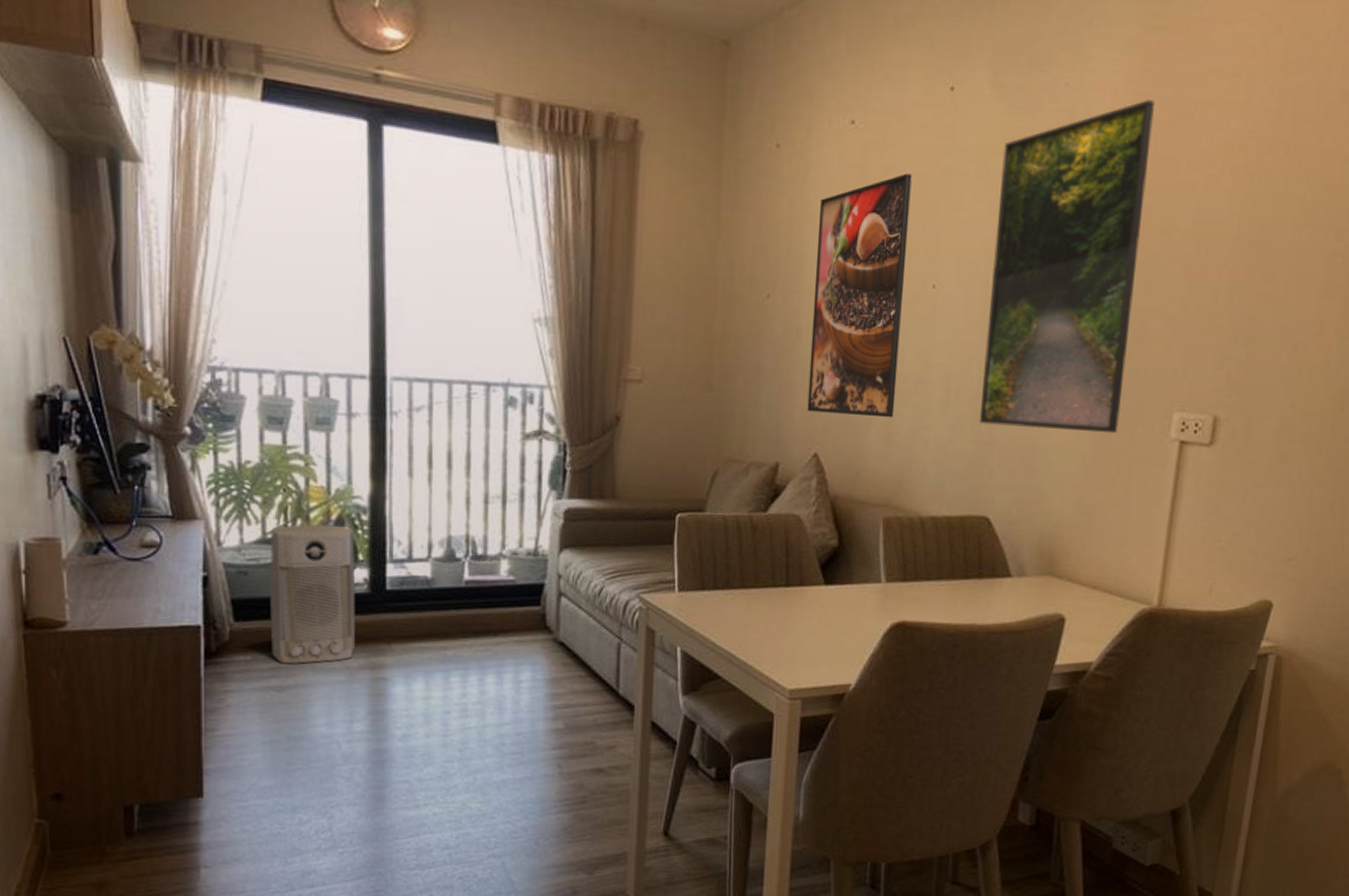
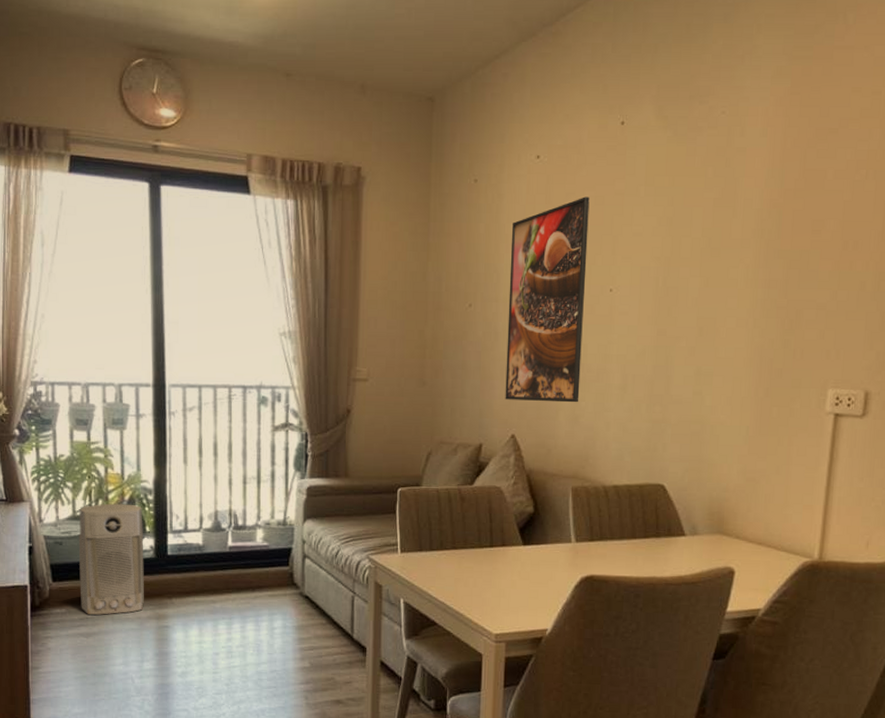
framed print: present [979,98,1155,434] -> none [653,119,803,410]

